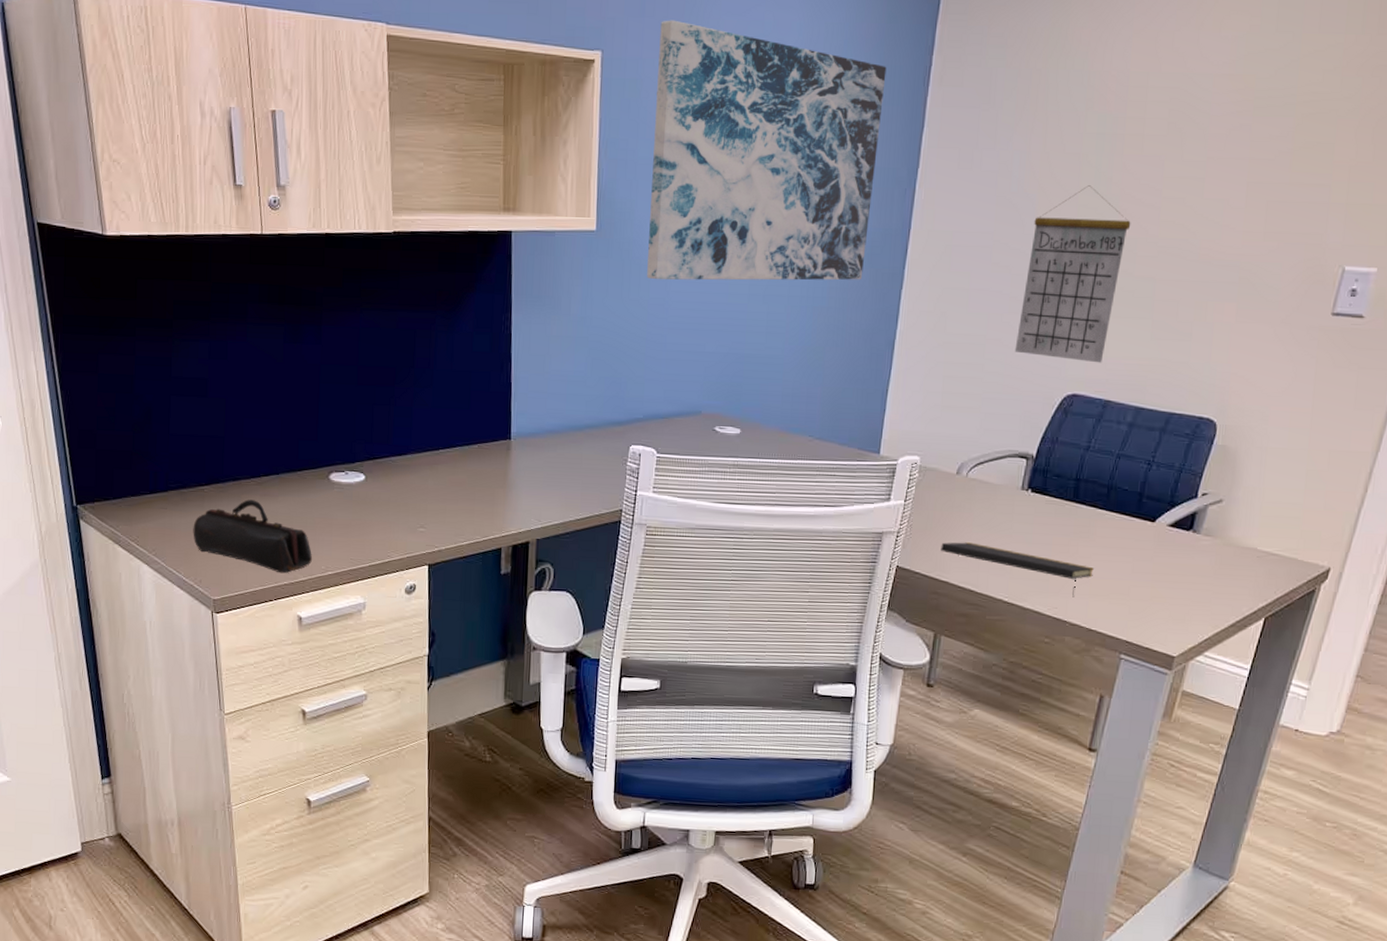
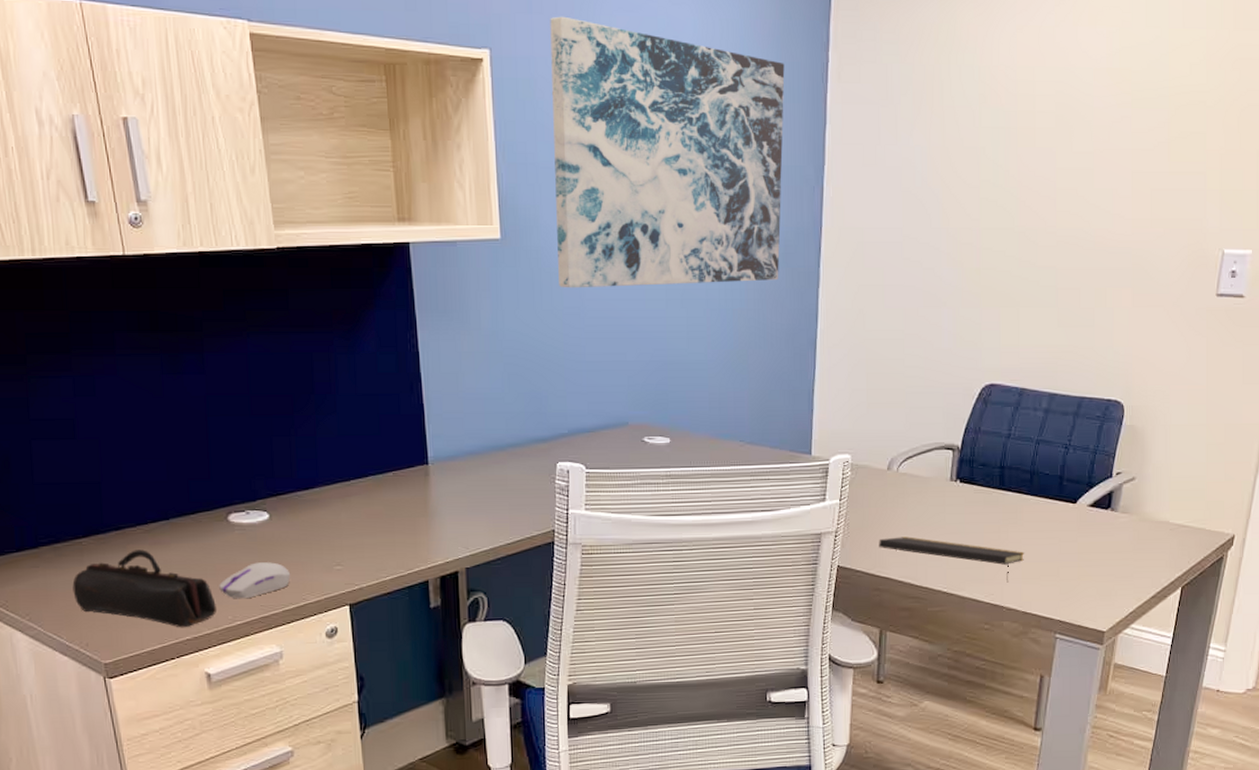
computer mouse: none [316,519,379,552] -> present [219,562,291,599]
calendar: present [1014,185,1131,363] -> none [932,179,1030,352]

